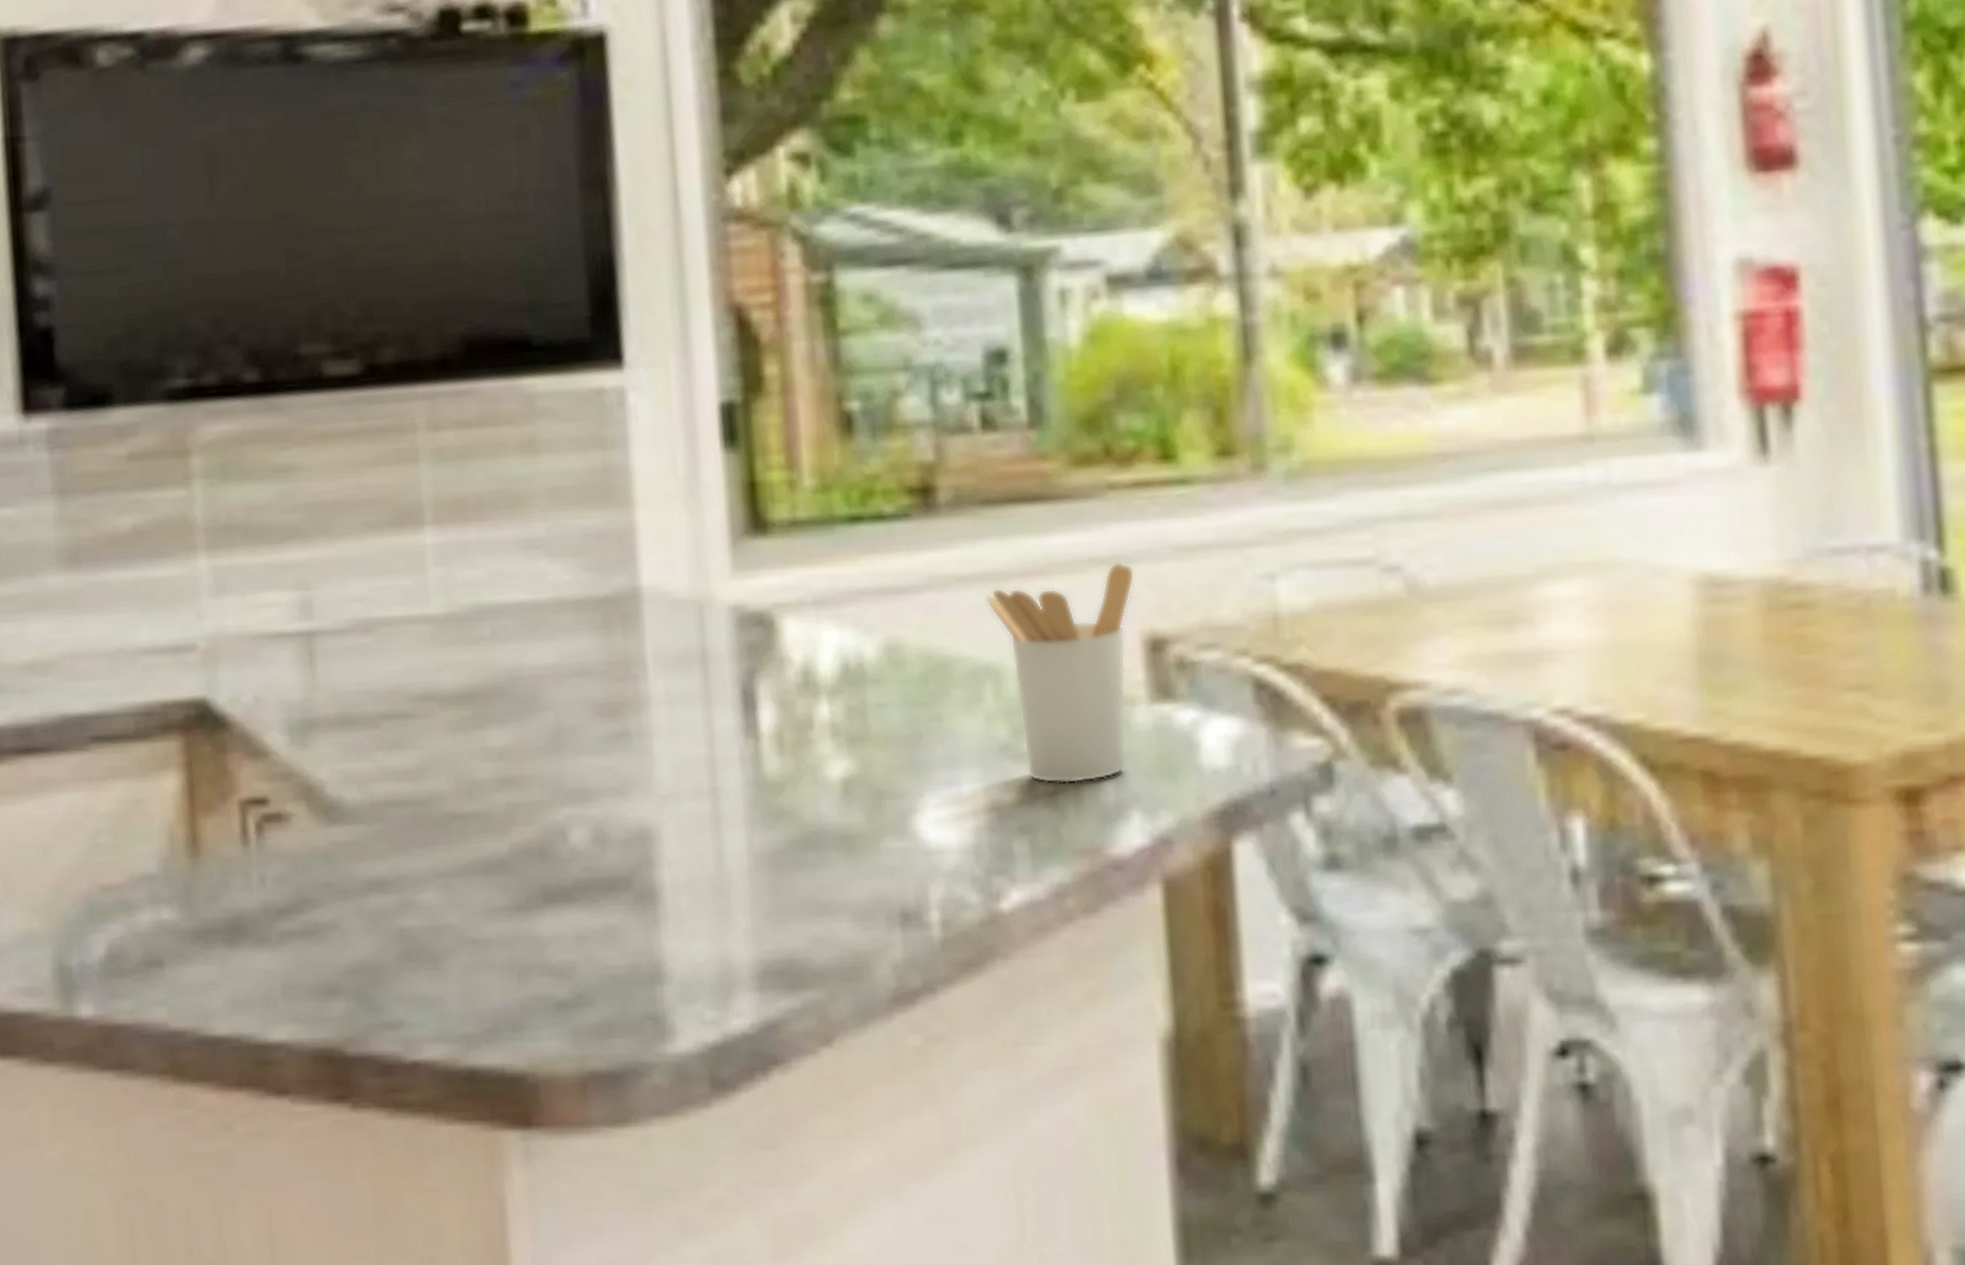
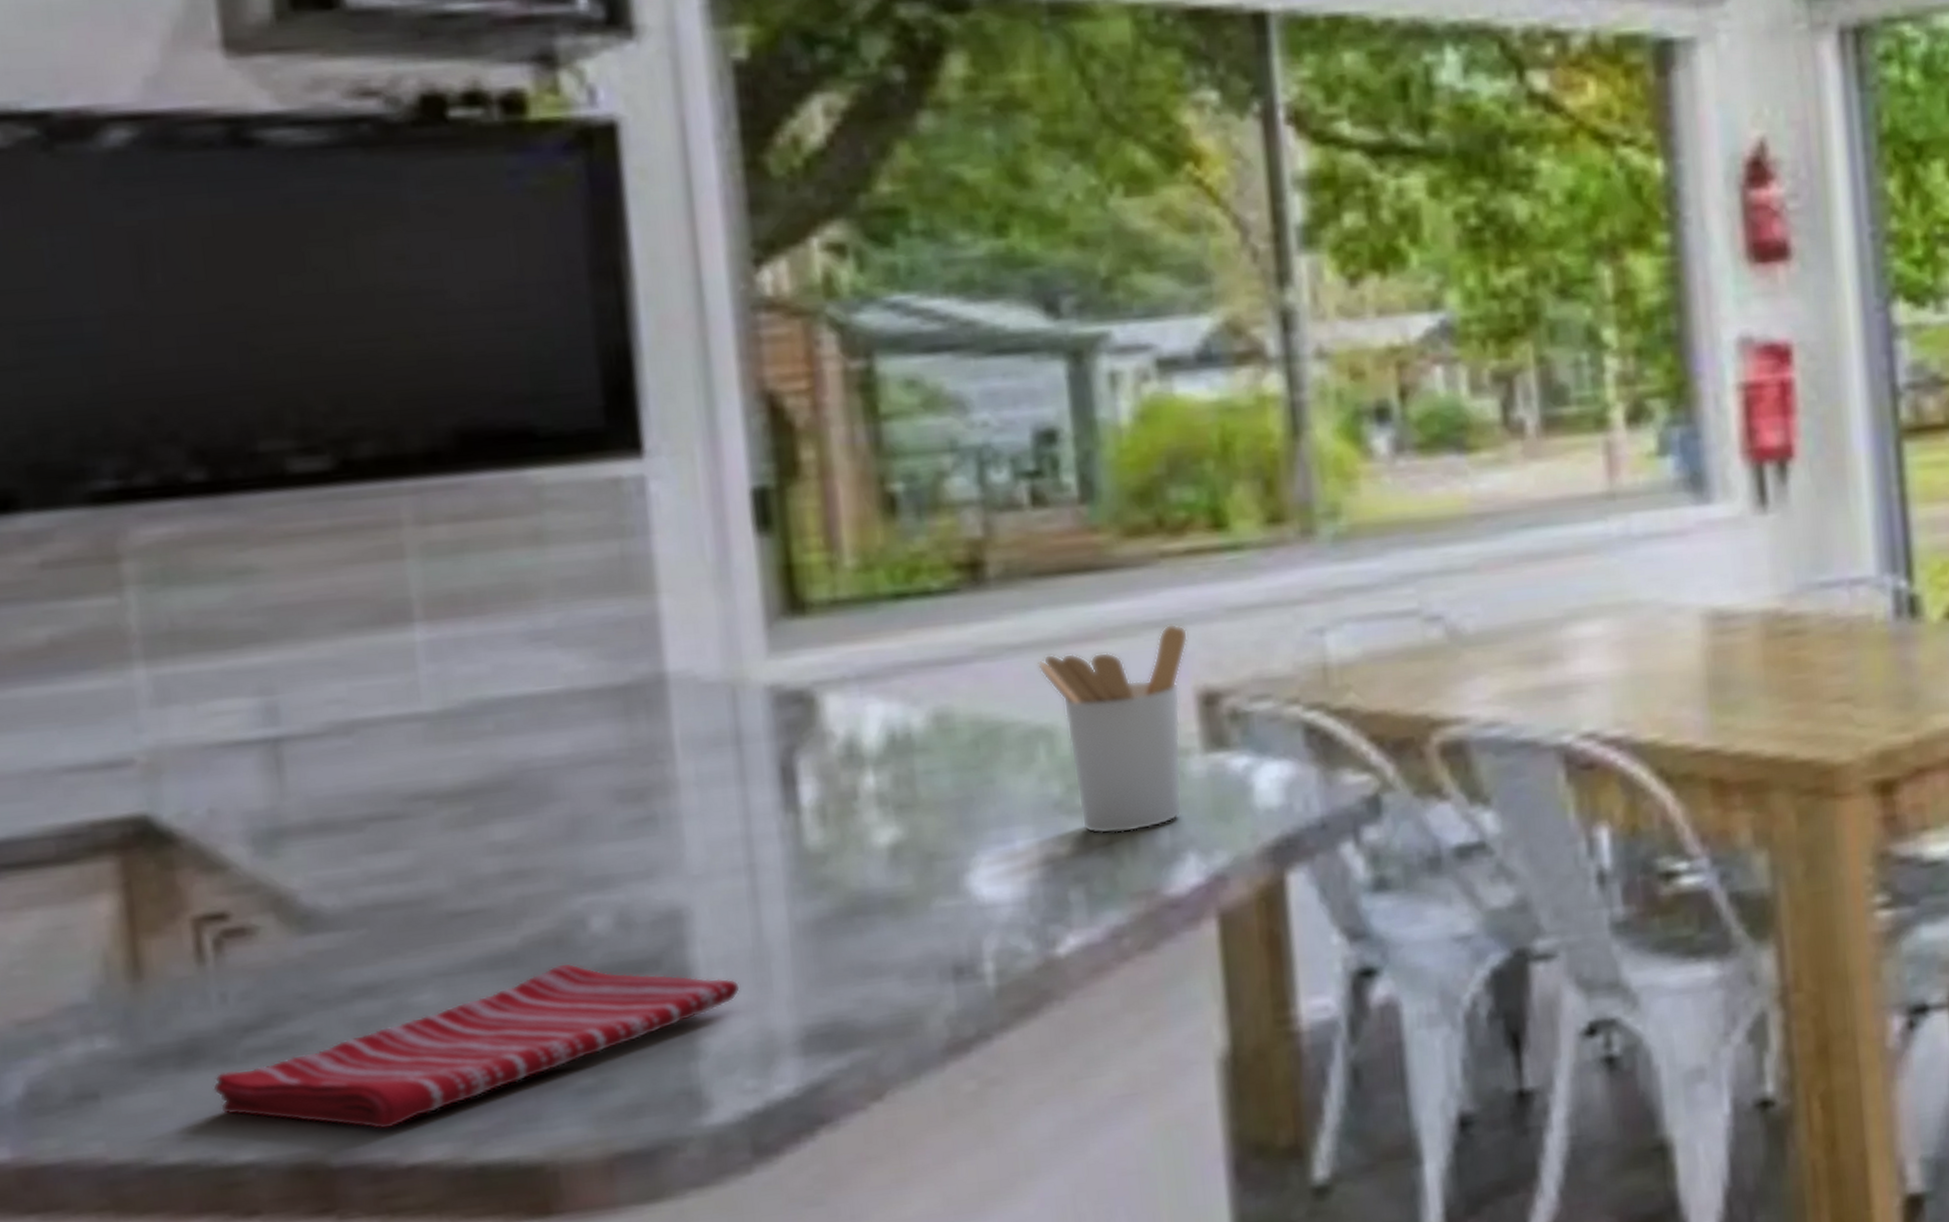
dish towel: none [253,875,702,1024] -> present [213,963,740,1130]

